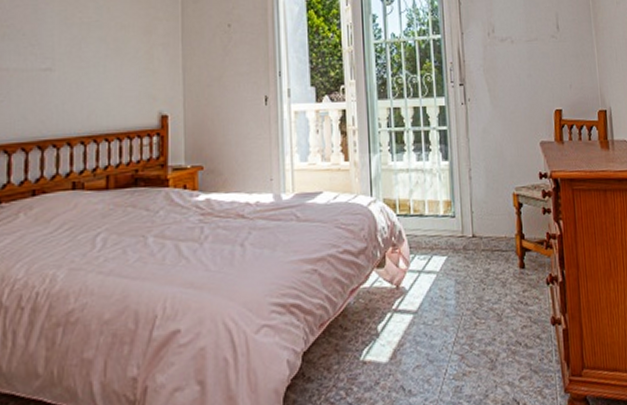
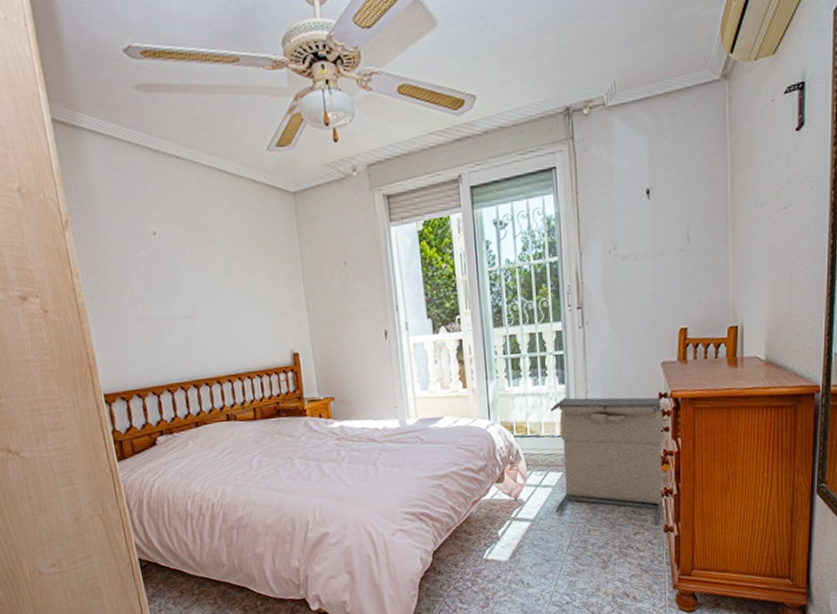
laundry hamper: none [433,175,549,318] -> present [549,396,664,526]

